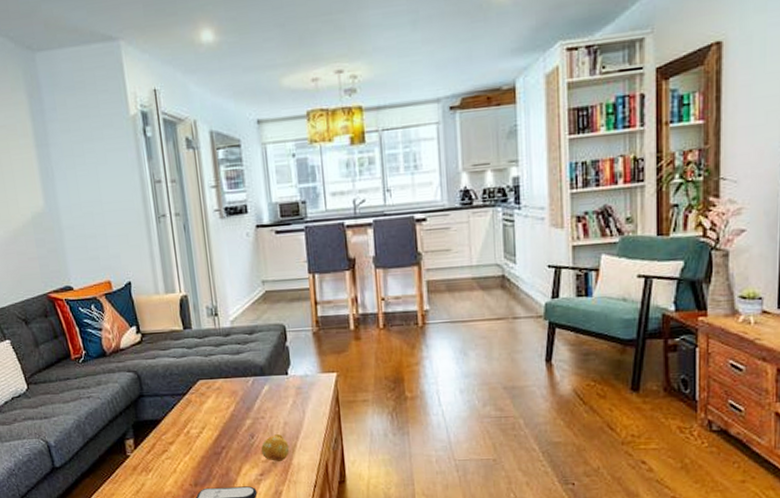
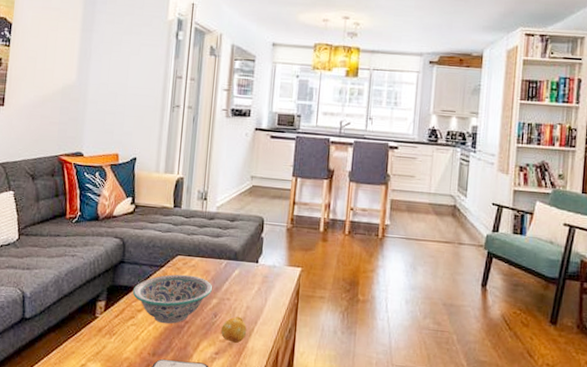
decorative bowl: none [159,398,244,453] -> present [132,274,213,325]

